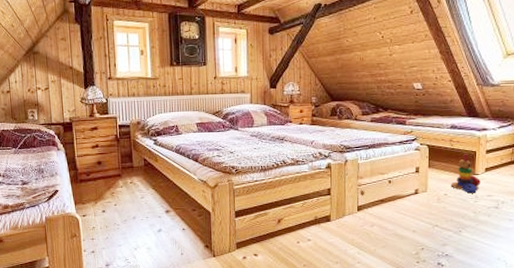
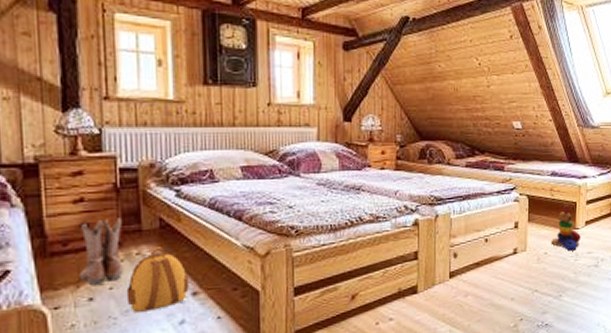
boots: none [96,158,122,203] -> present [78,218,123,286]
backpack: none [124,178,163,222] -> present [126,247,189,312]

